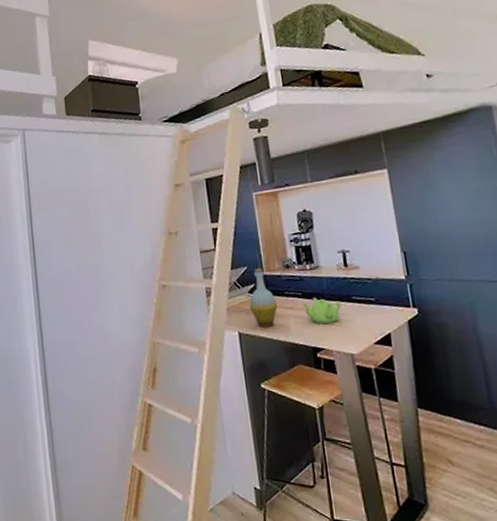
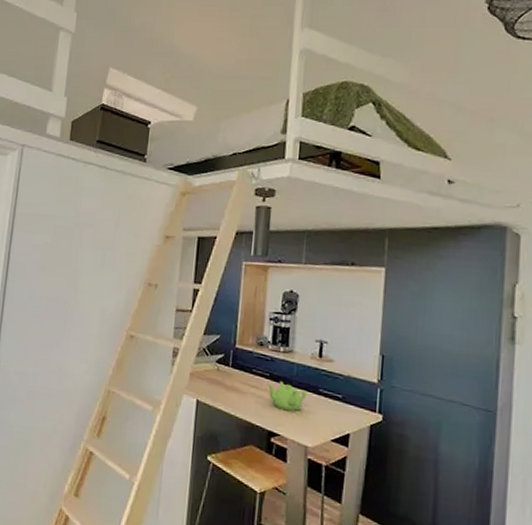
bottle: present [249,268,278,328] -> none [213,339,243,402]

